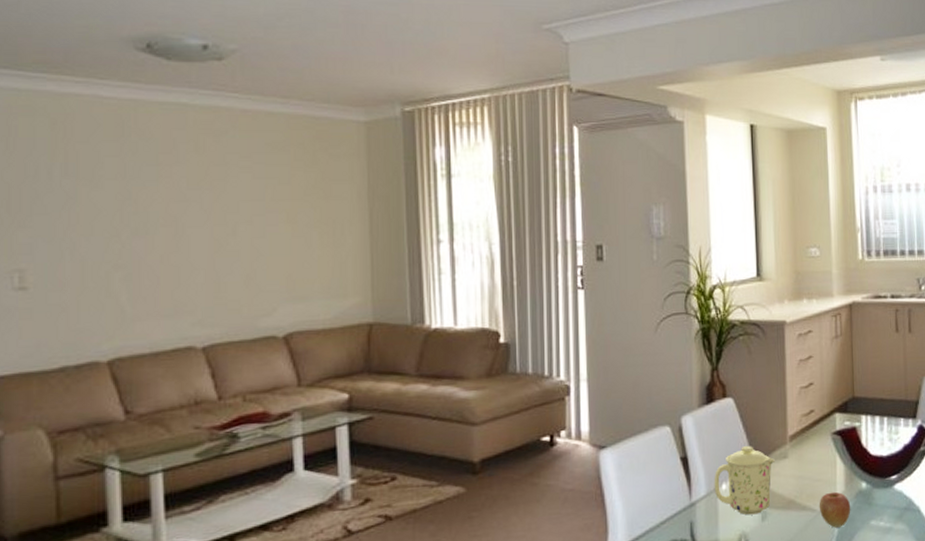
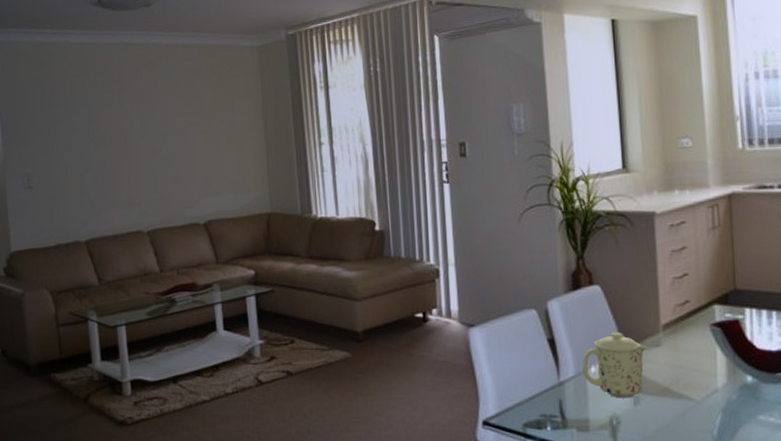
apple: present [819,491,851,528] -> none [697,383,735,419]

